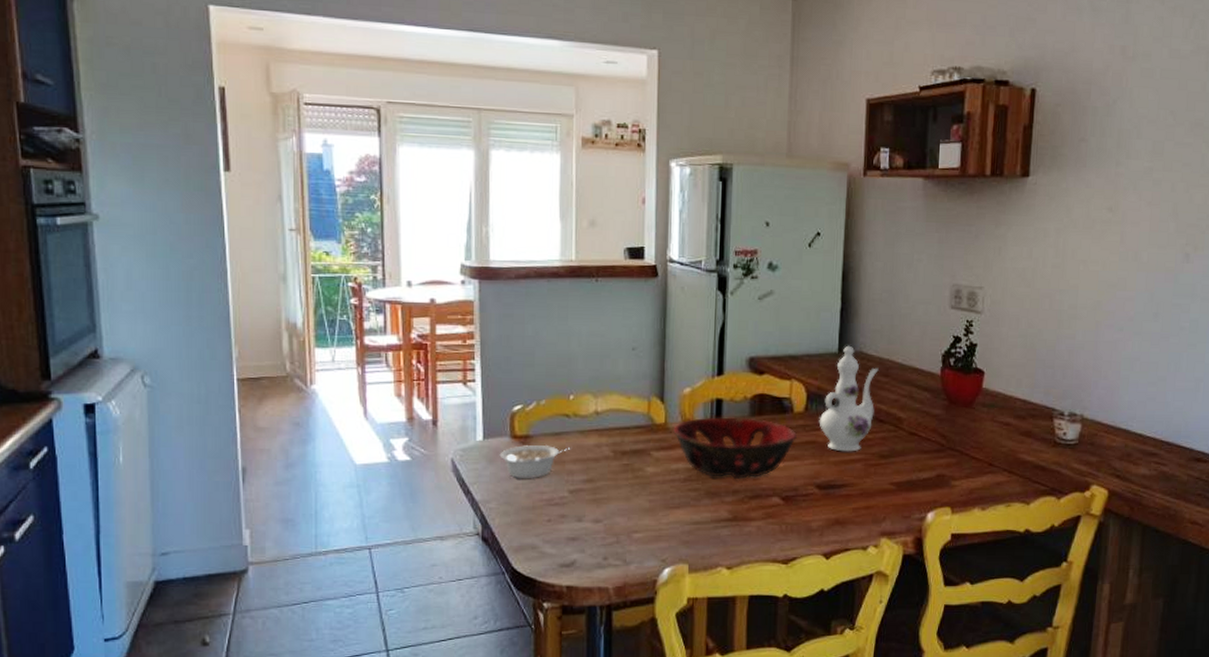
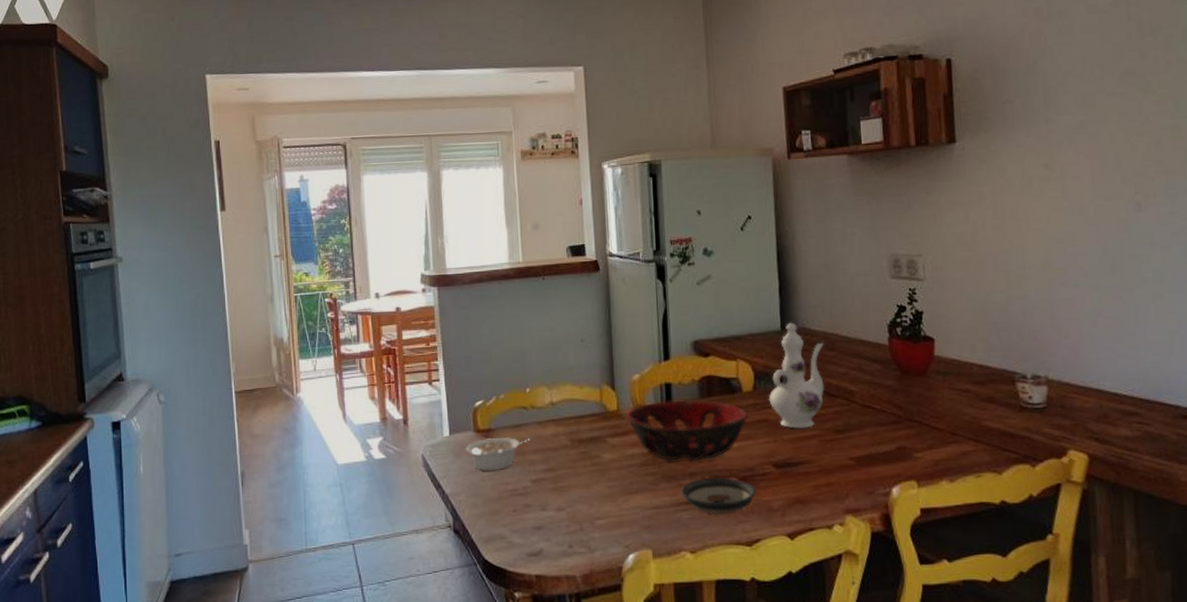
saucer: none [722,496,797,533] -> present [681,478,756,515]

